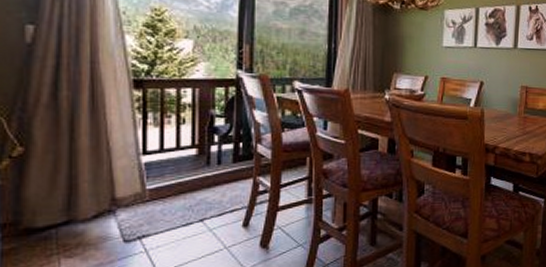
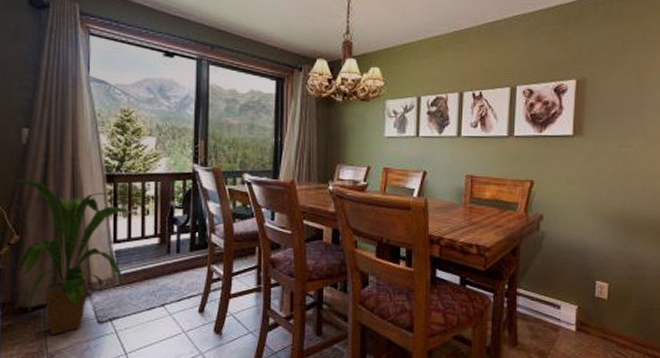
house plant: none [9,83,174,257] -> present [9,179,140,334]

